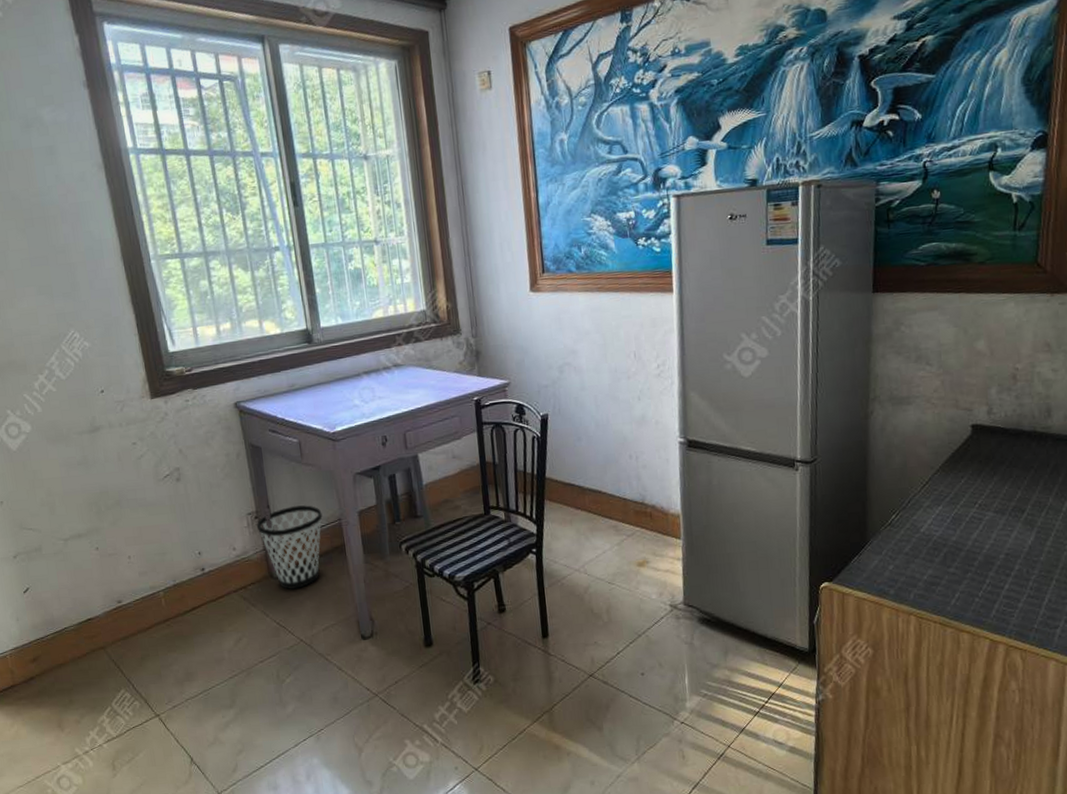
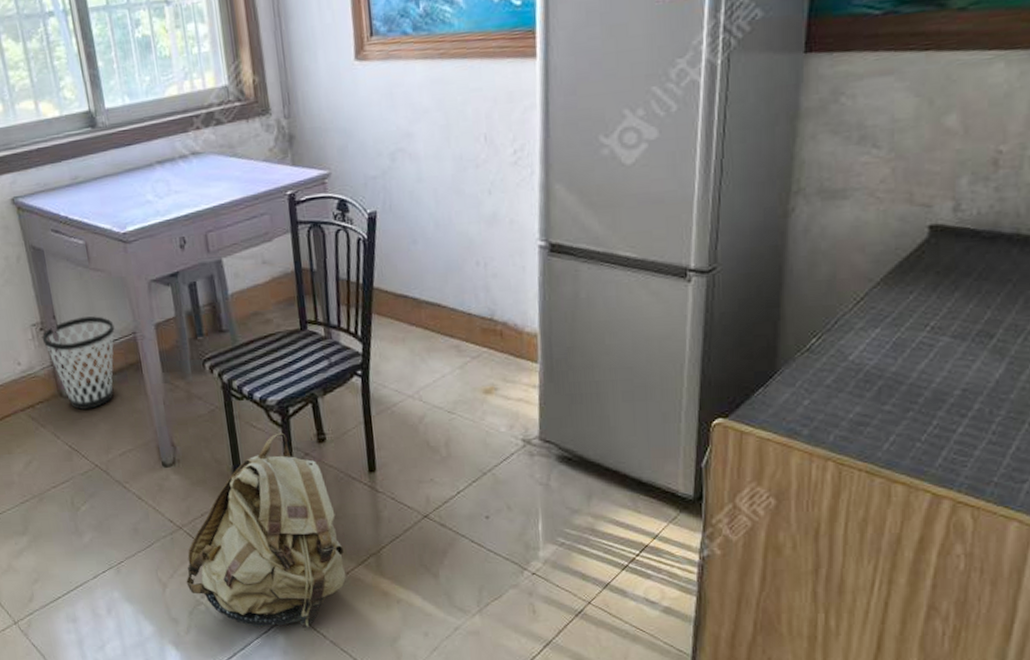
backpack: none [380,605,523,786] -> present [186,432,347,631]

